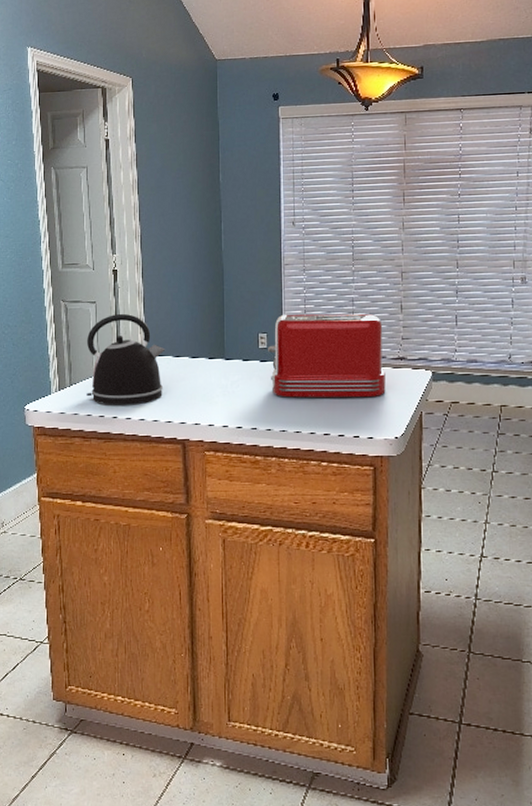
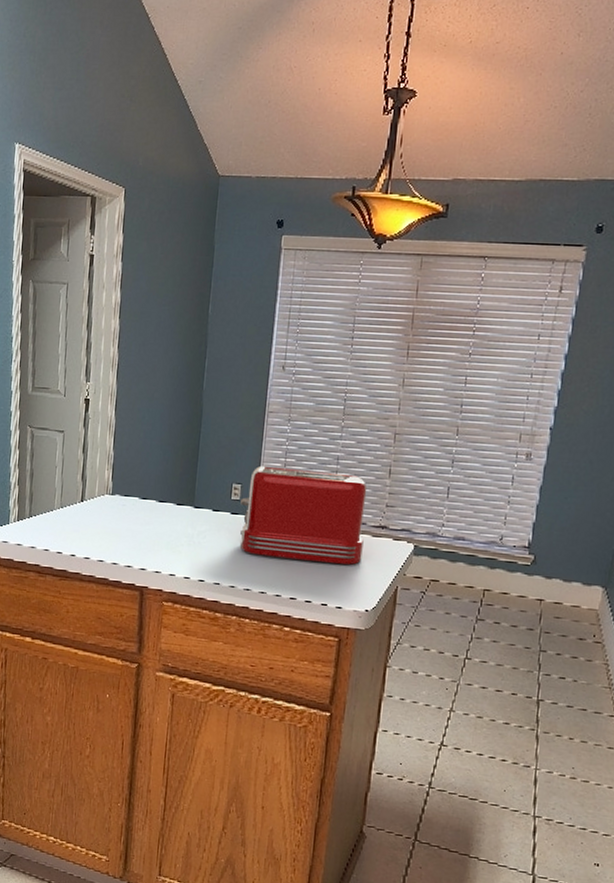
kettle: present [86,313,166,405] -> none [45,446,133,545]

